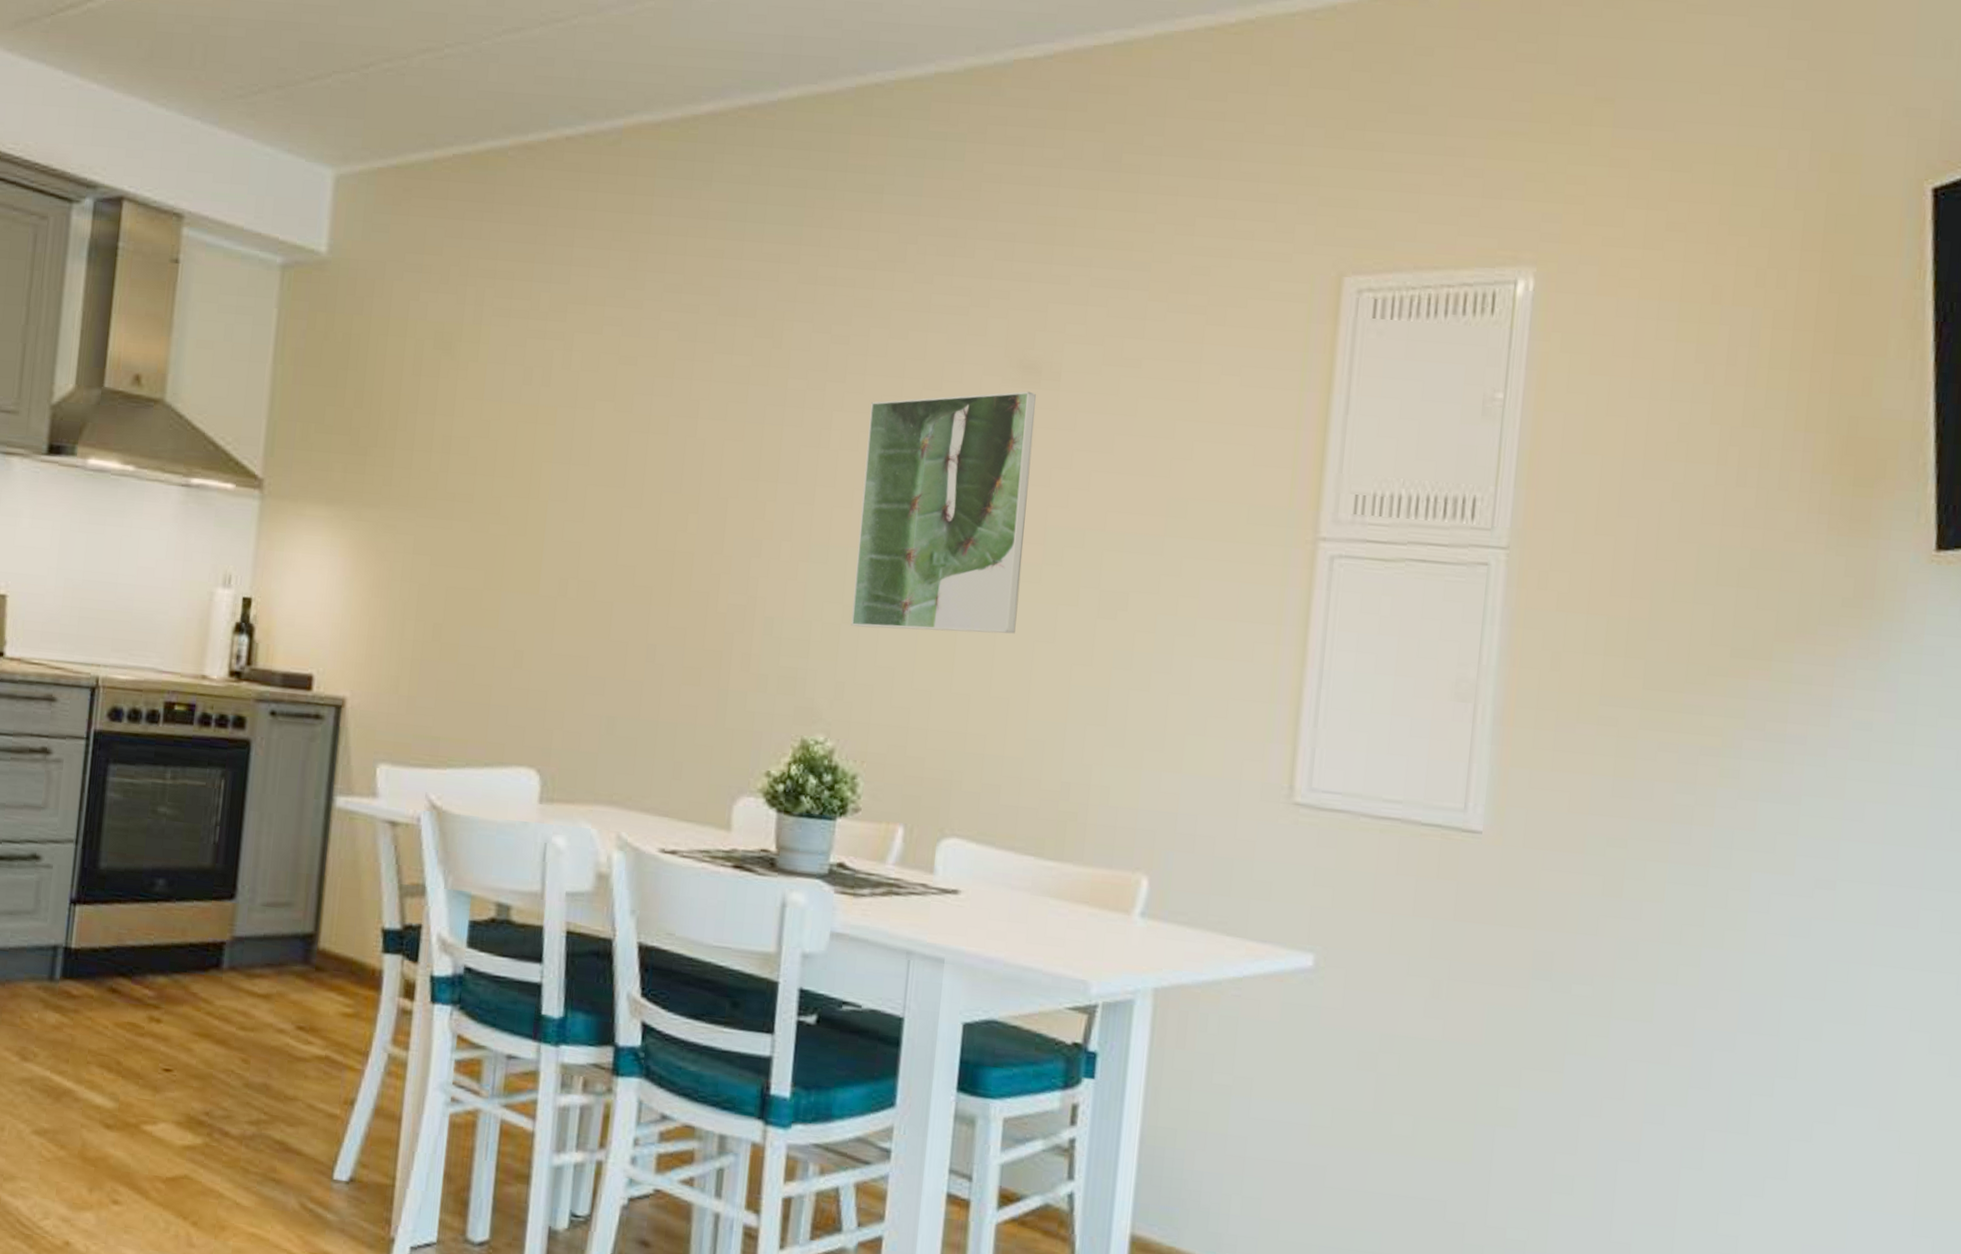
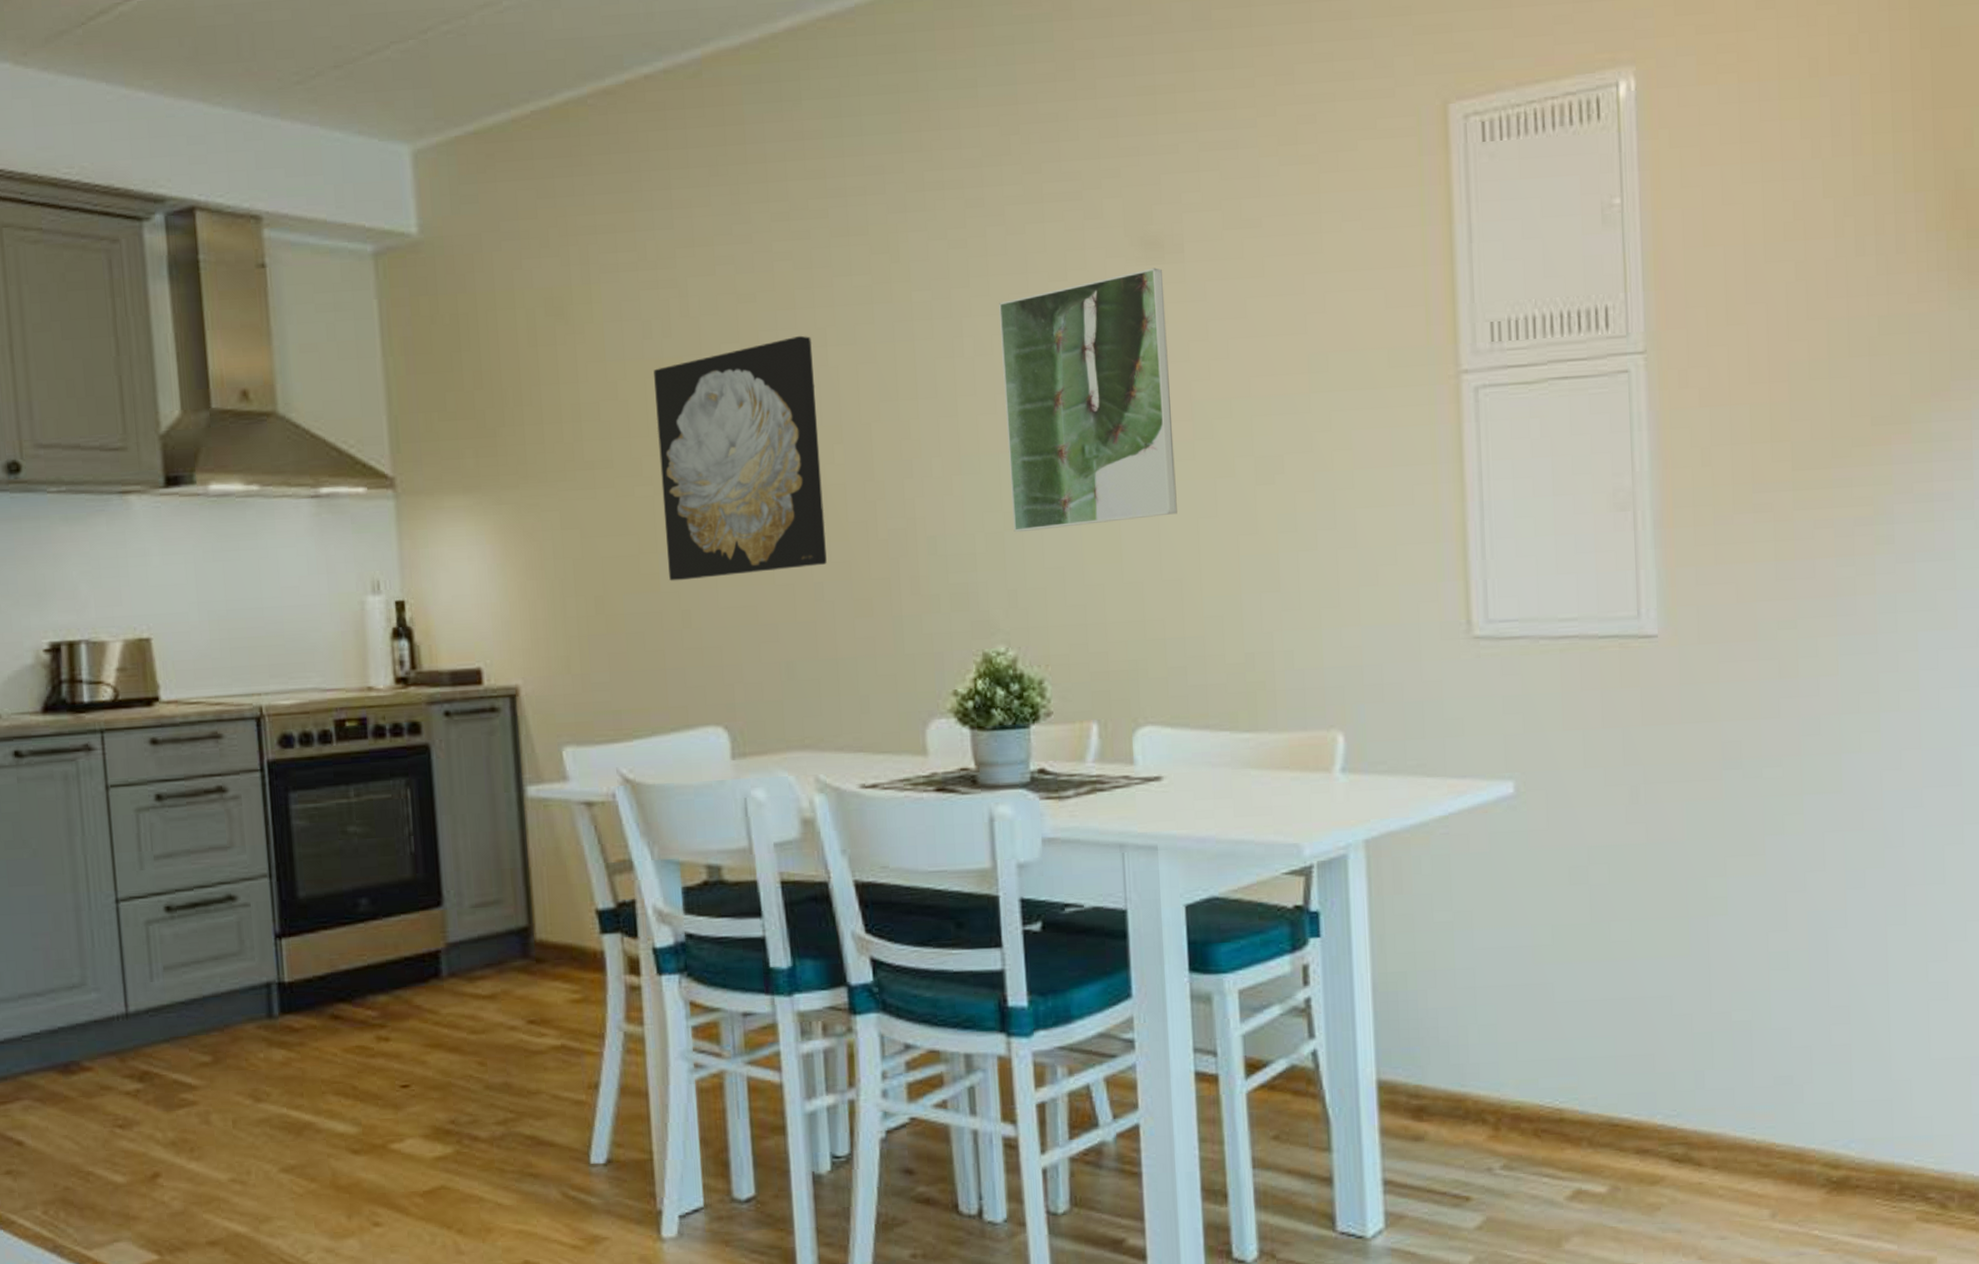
wall art: none [508,404,684,628] -> present [654,335,827,581]

